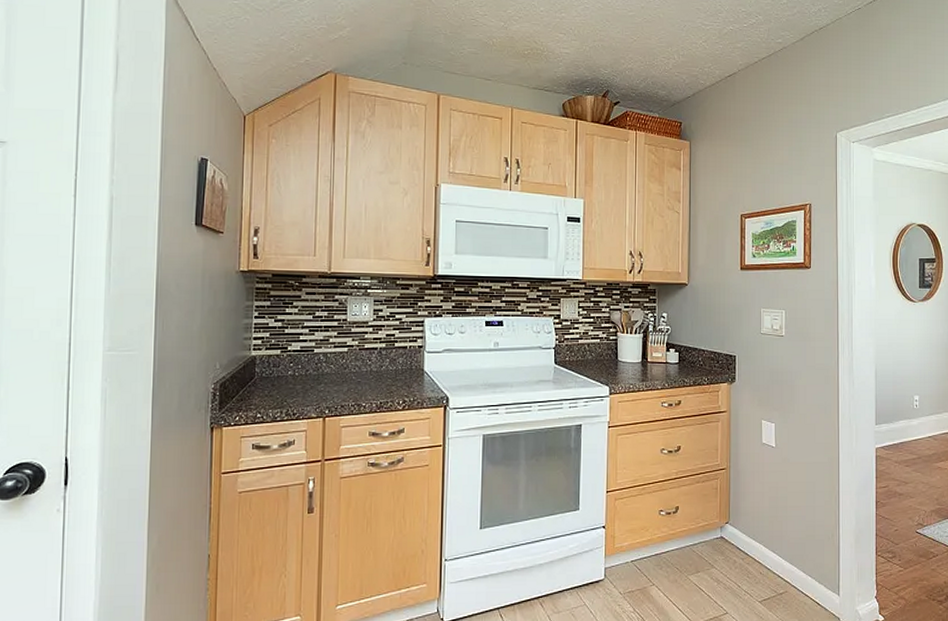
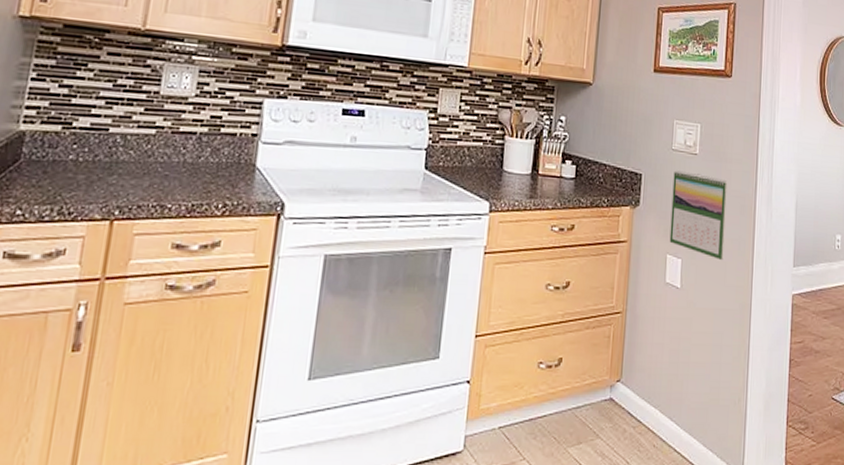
calendar: none [763,350,812,422] -> present [669,169,728,260]

